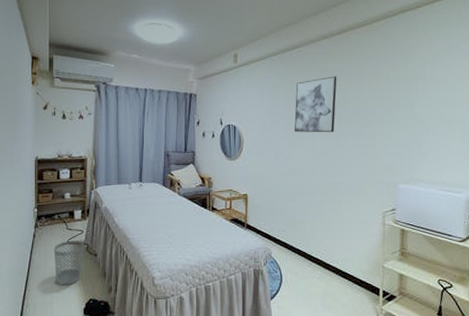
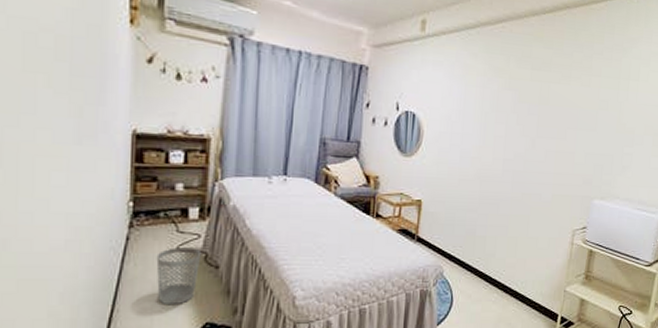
wall art: present [294,76,337,133] -> none [486,63,543,134]

